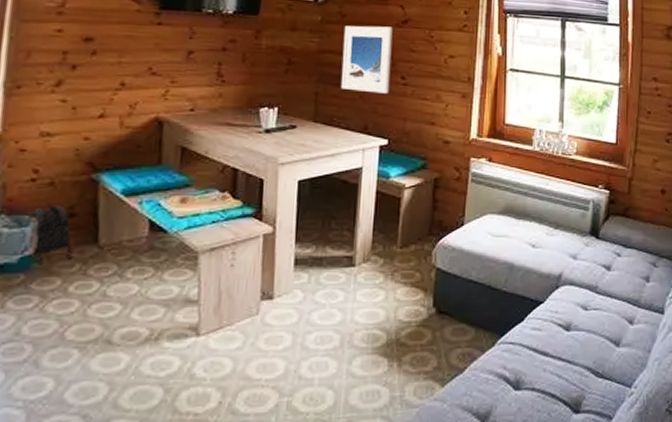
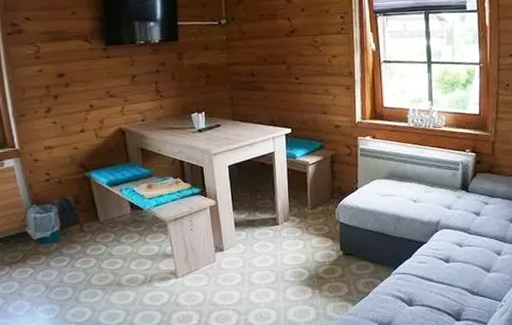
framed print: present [340,25,393,94] -> none [245,37,288,93]

